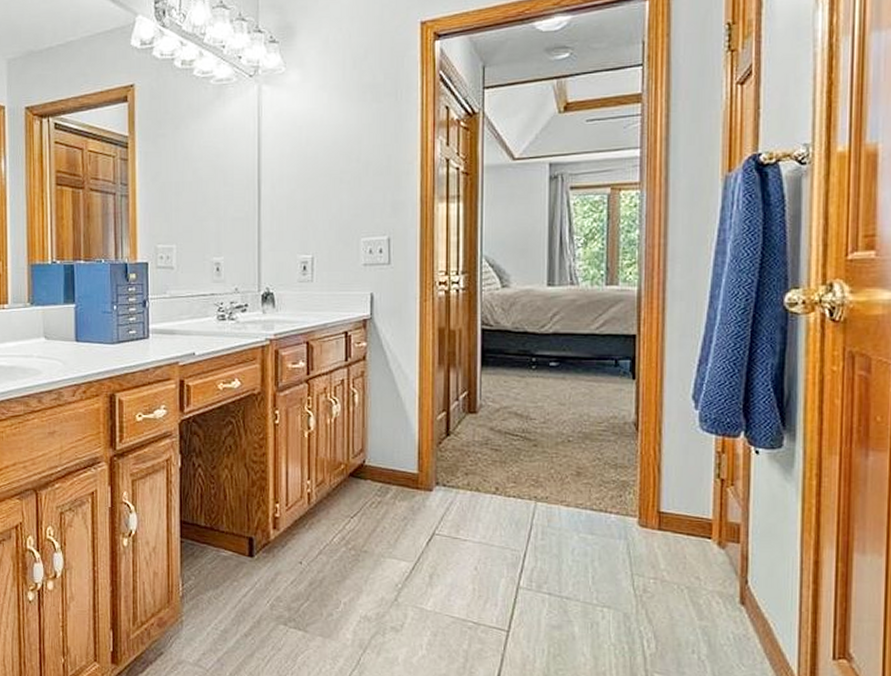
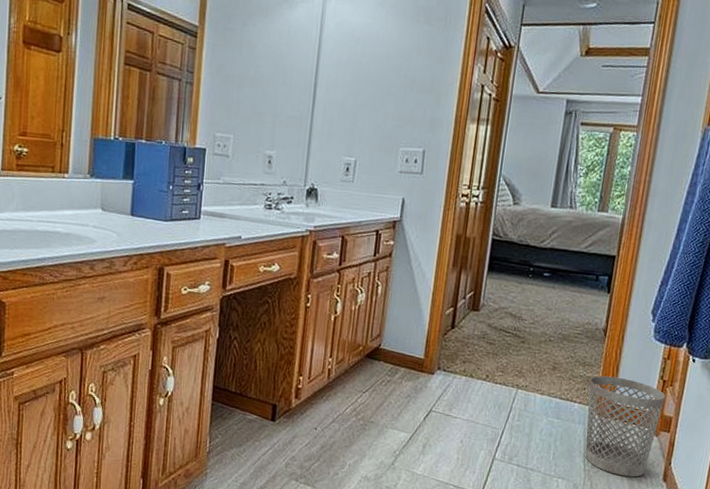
wastebasket: none [626,478,727,602] -> present [585,375,666,477]

